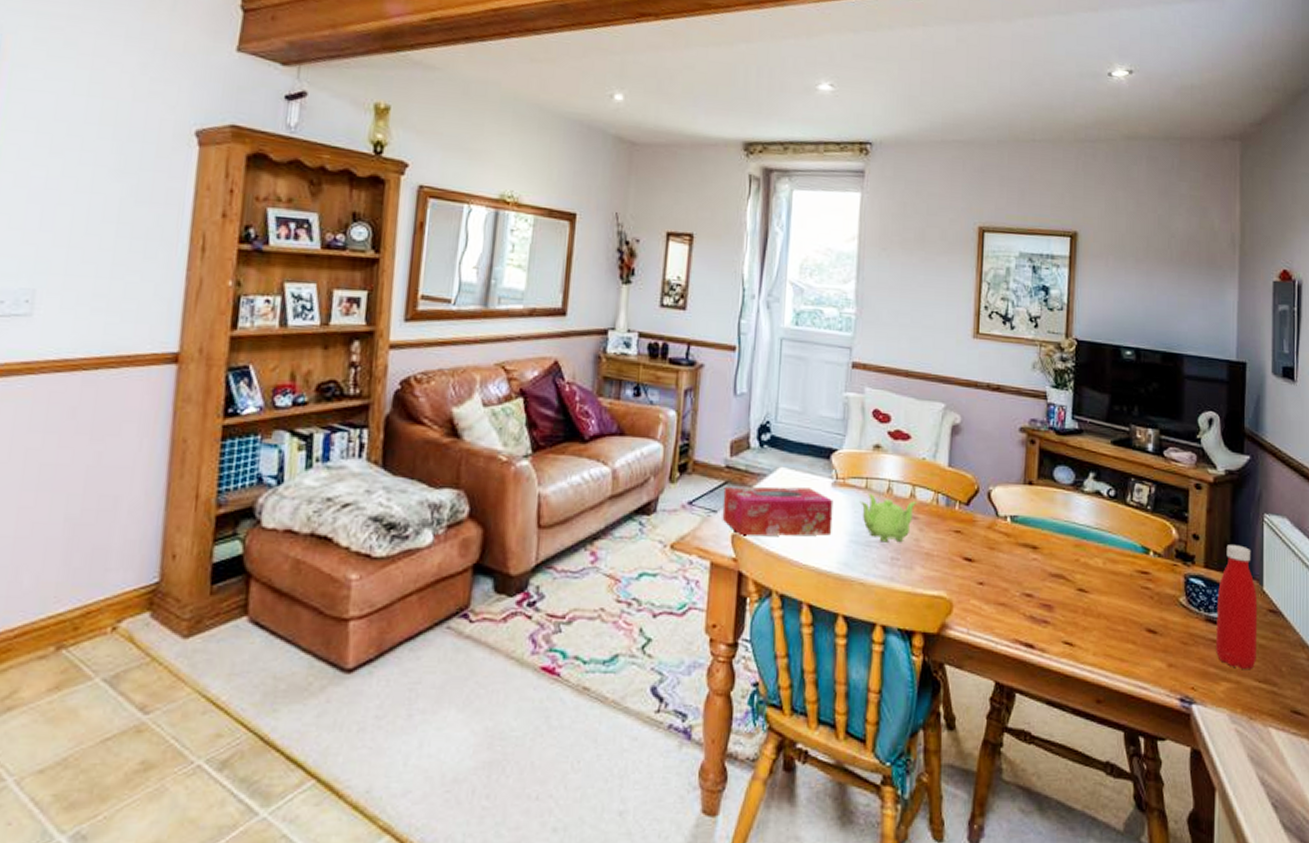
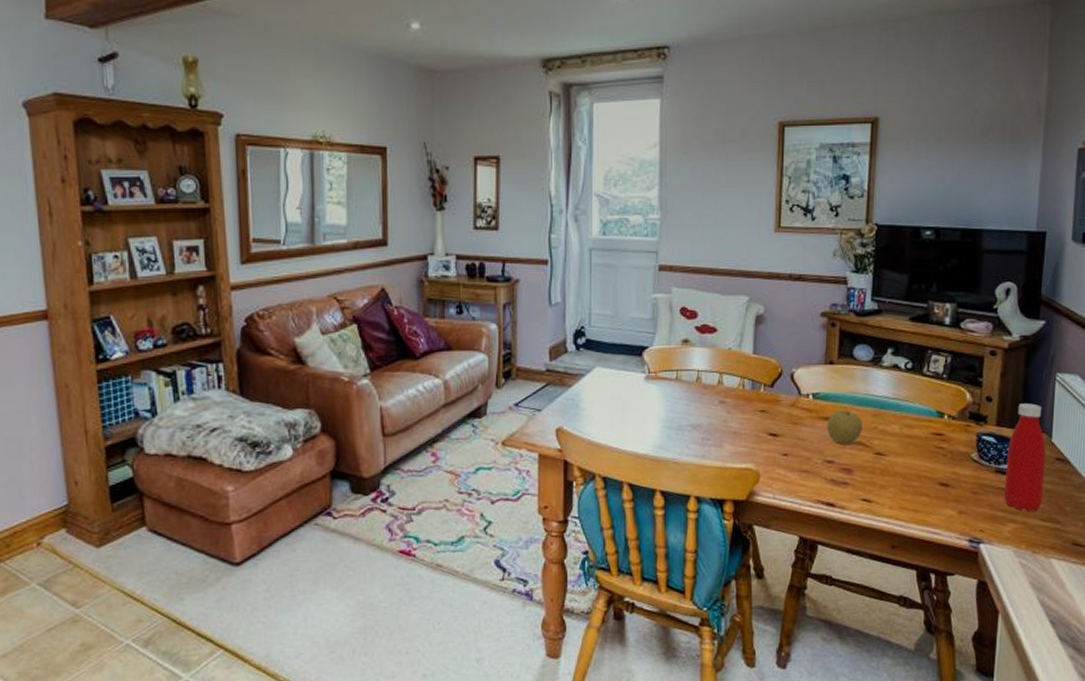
tissue box: present [722,486,834,536] -> none [546,383,647,430]
teapot: present [859,494,918,542] -> none [671,384,725,426]
fruit: none [1025,536,1064,578] -> present [826,410,862,445]

